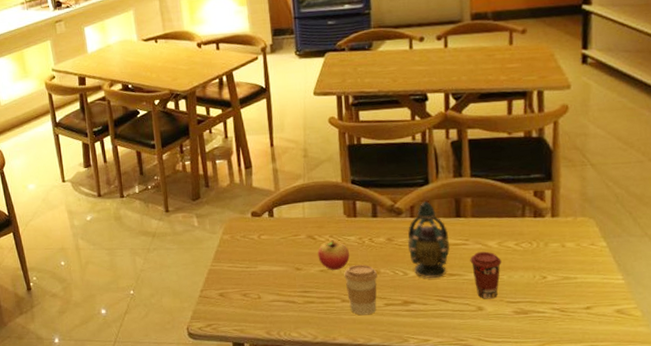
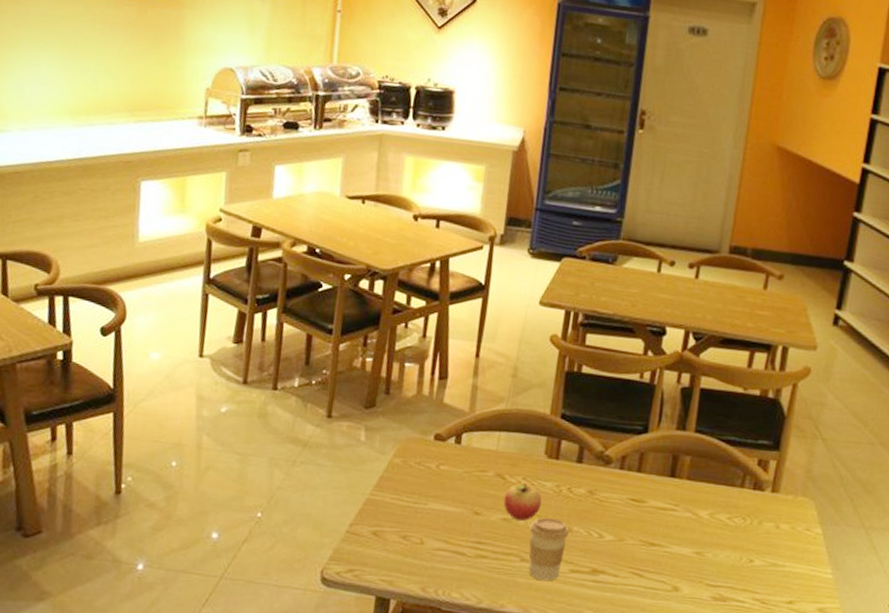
teapot: present [408,201,451,278] -> none [610,453,658,546]
coffee cup: present [470,251,502,299] -> none [675,521,710,579]

